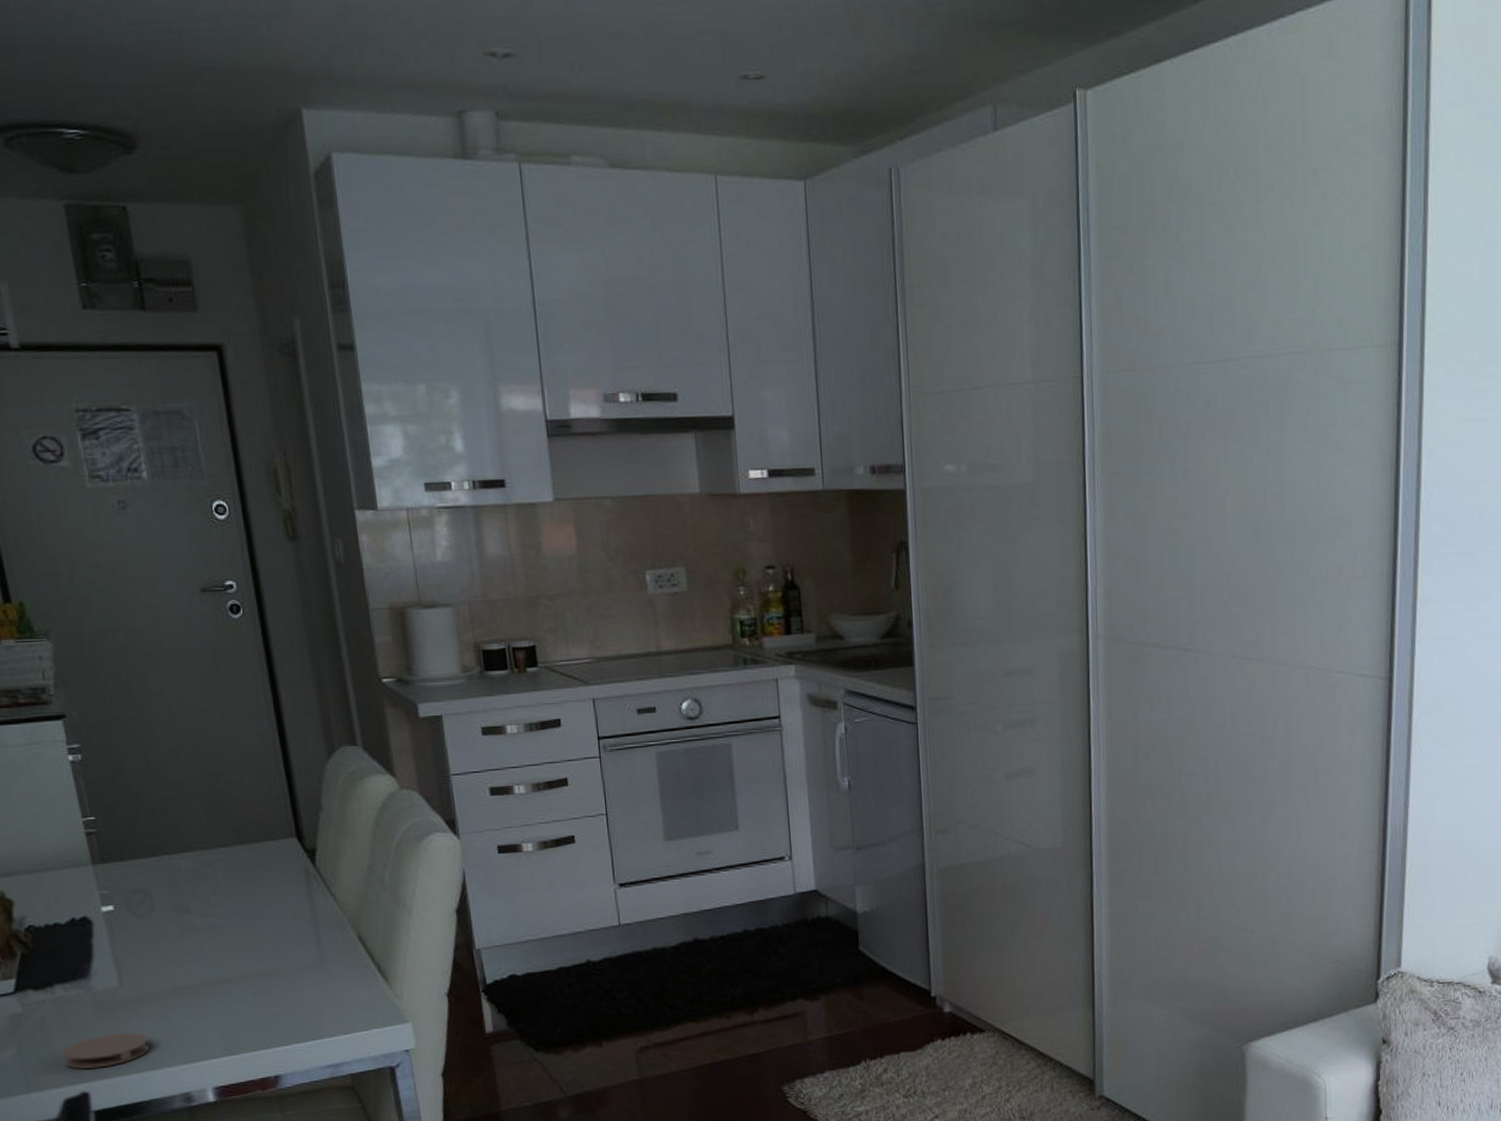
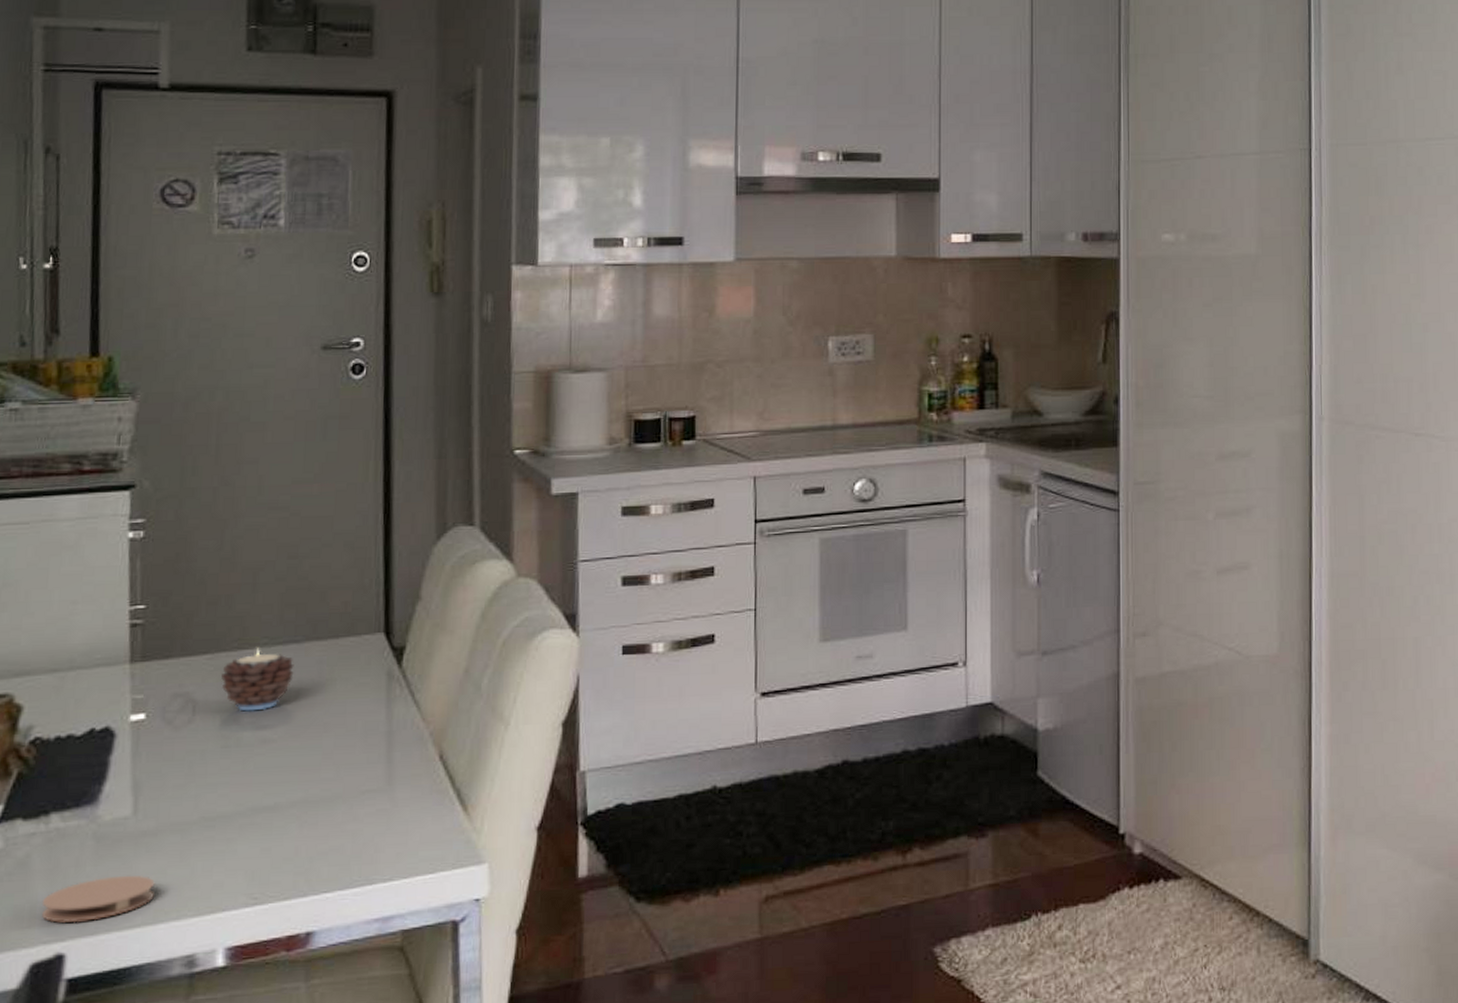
candle: none [168,851,228,903] -> present [220,648,294,712]

